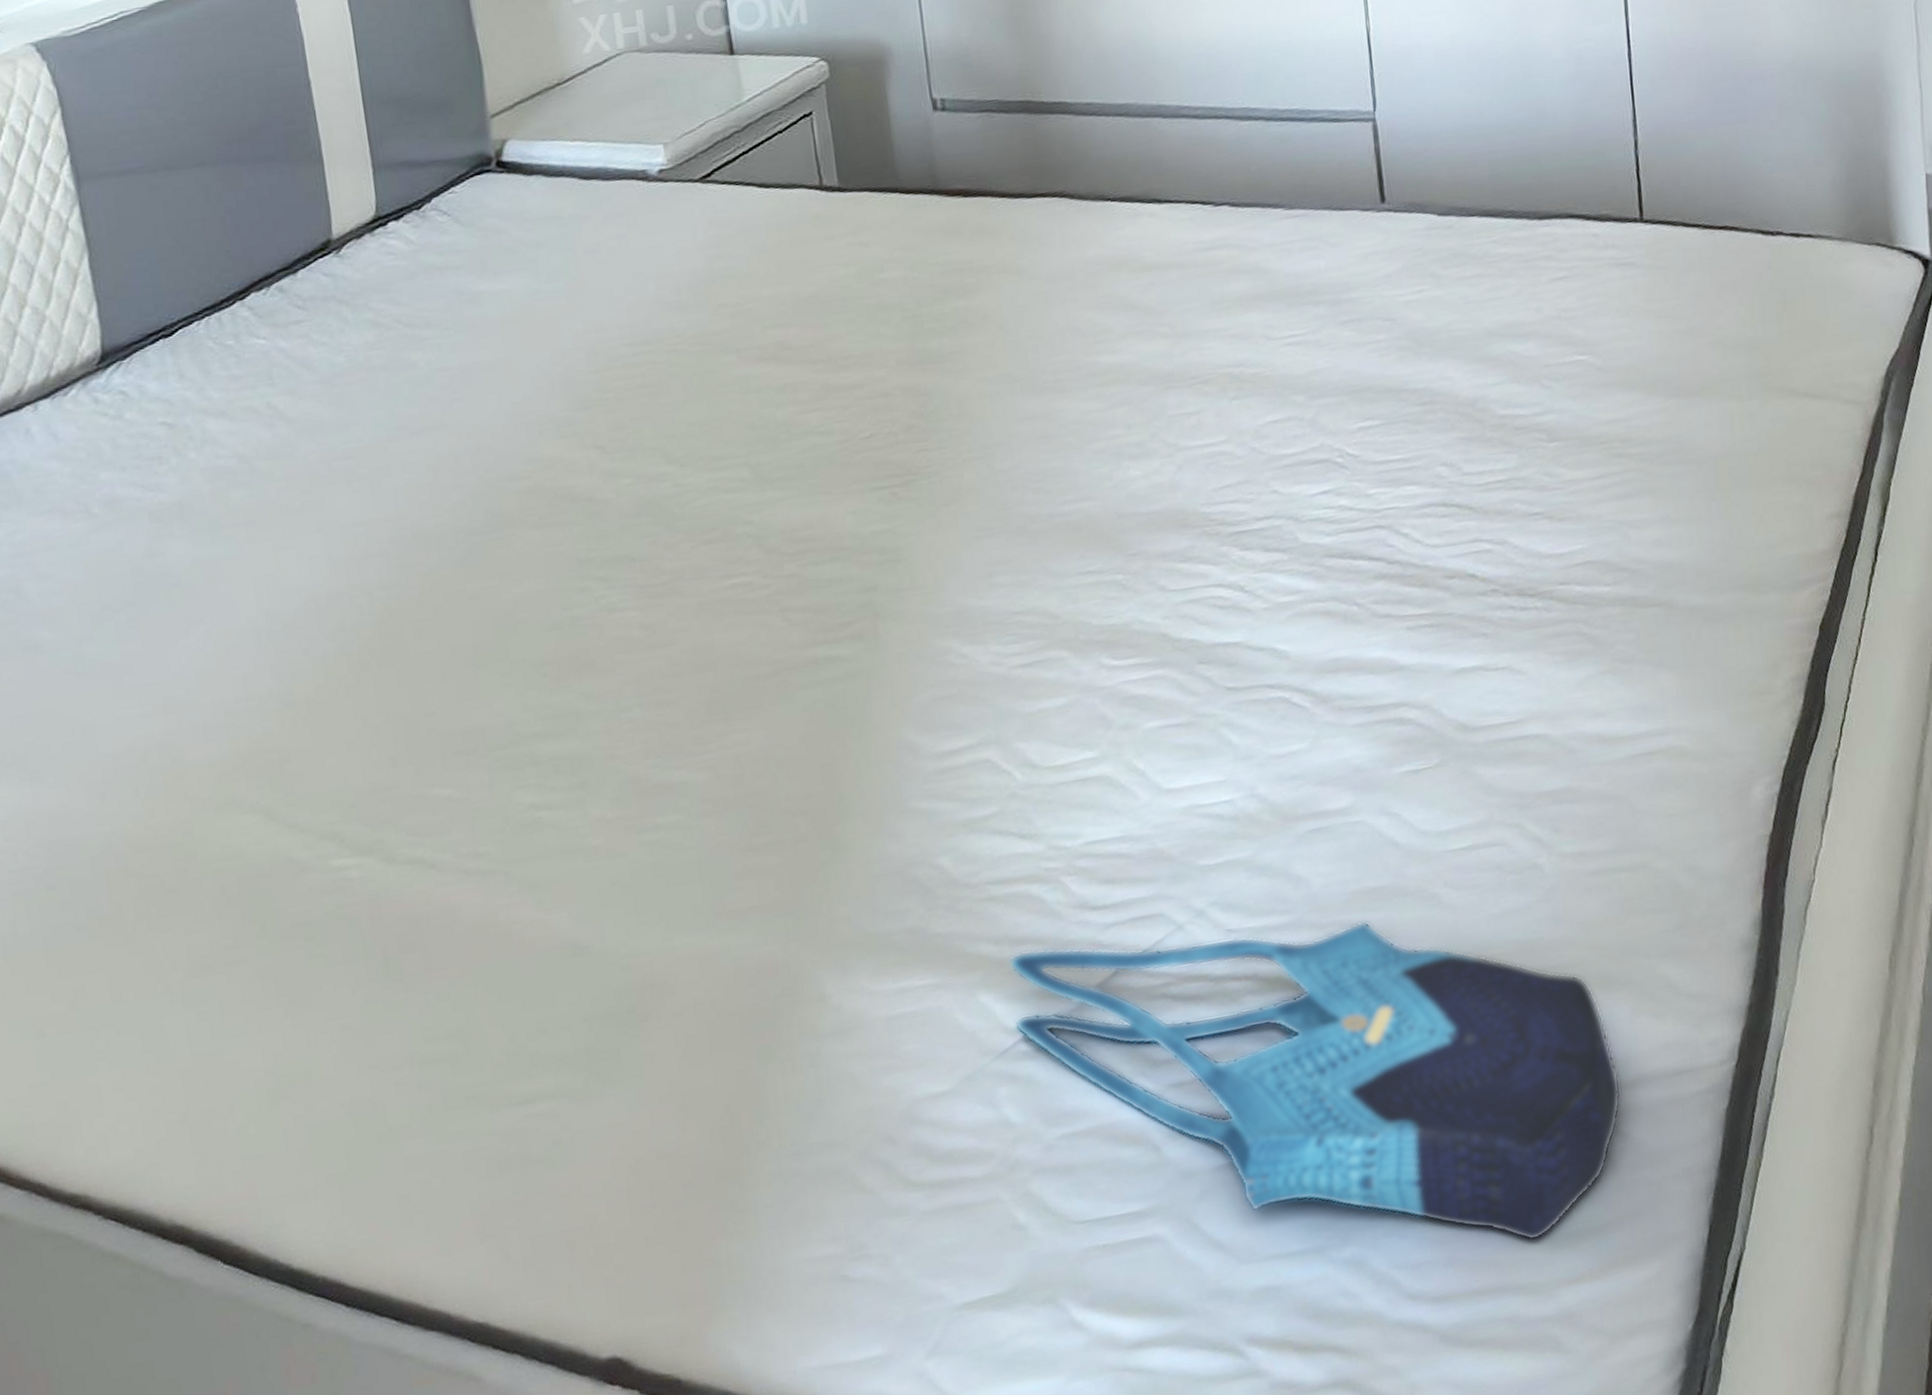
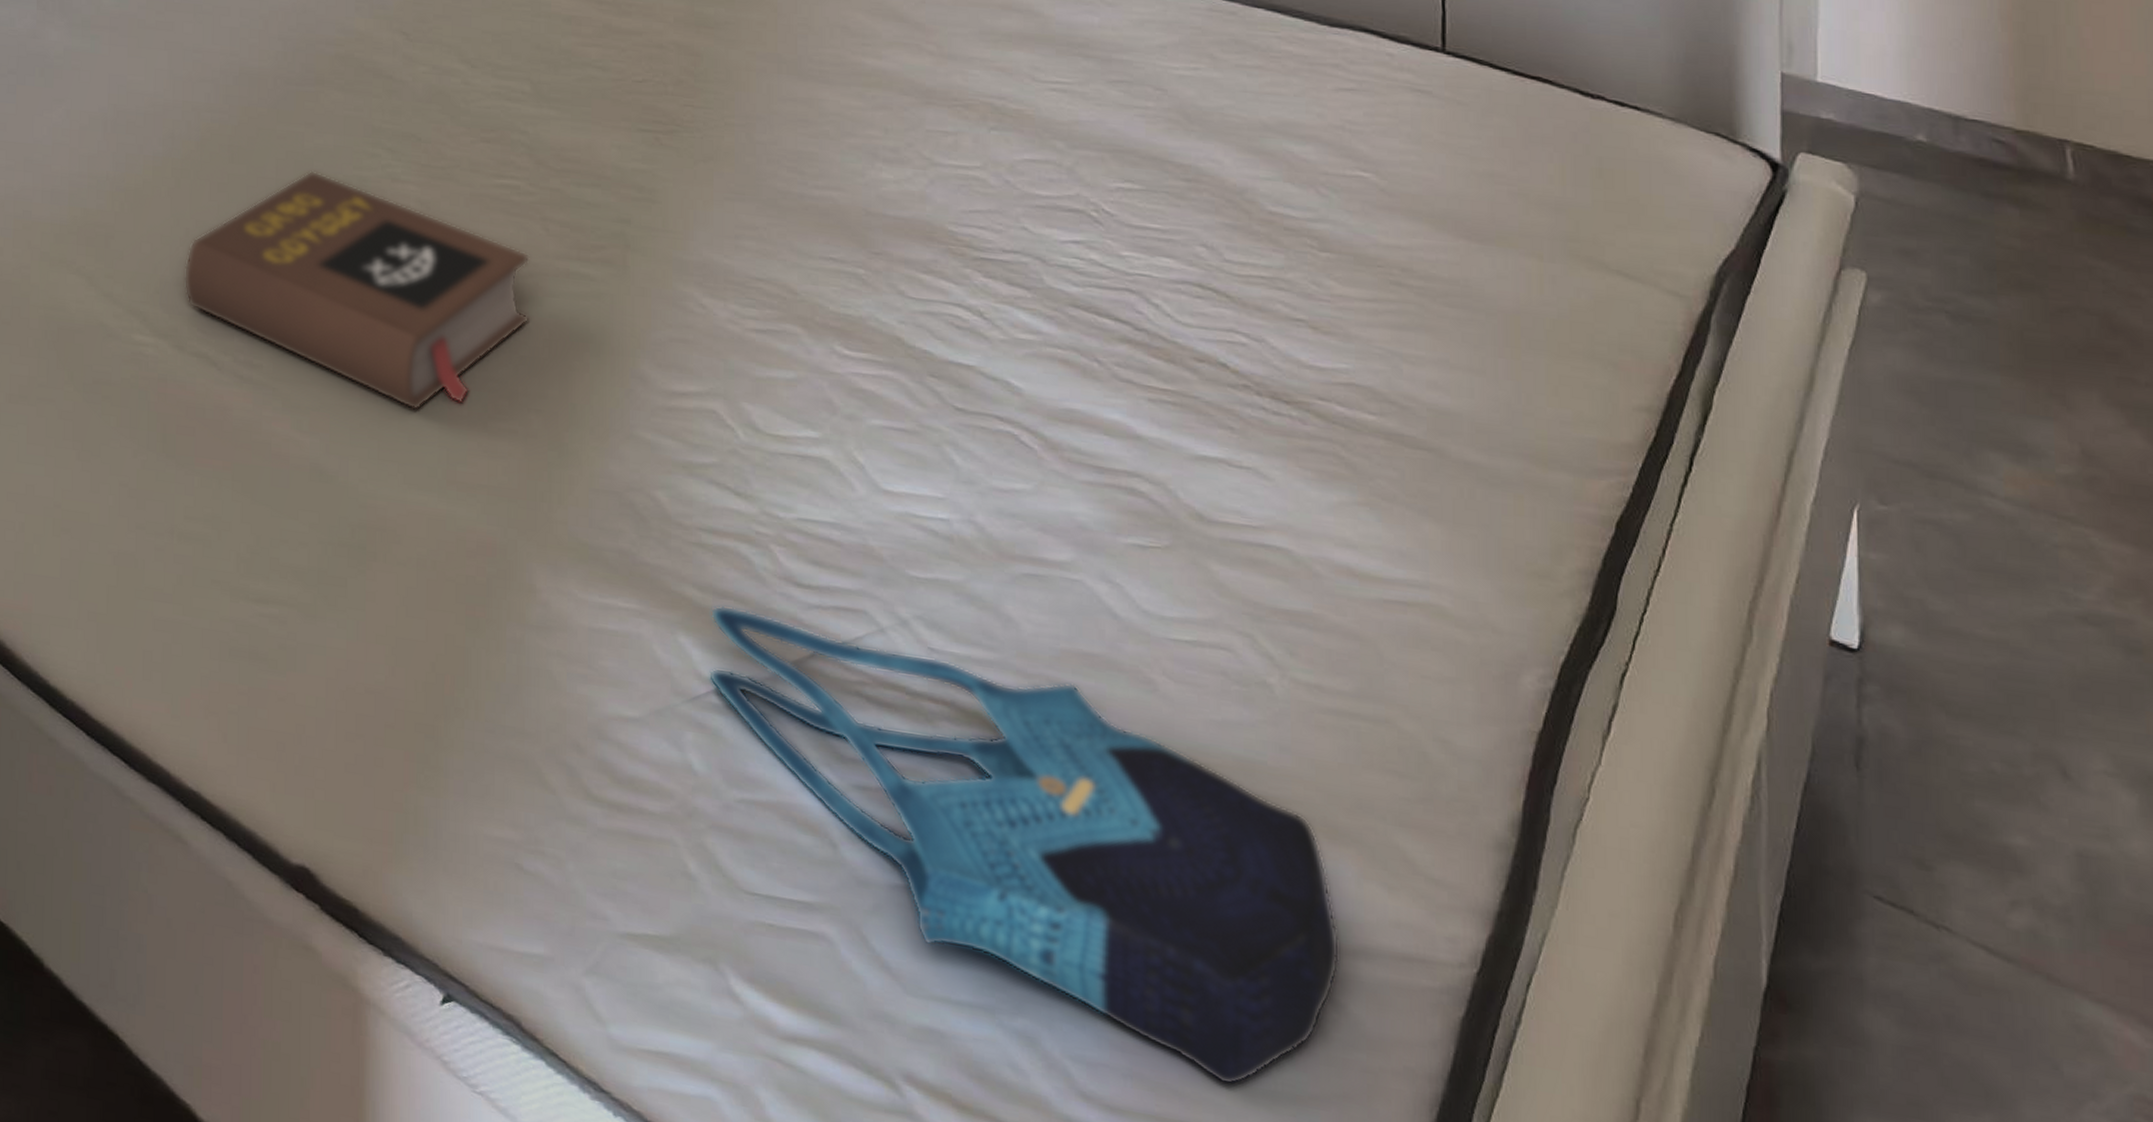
book: none [380,623,782,852] -> present [183,170,530,411]

